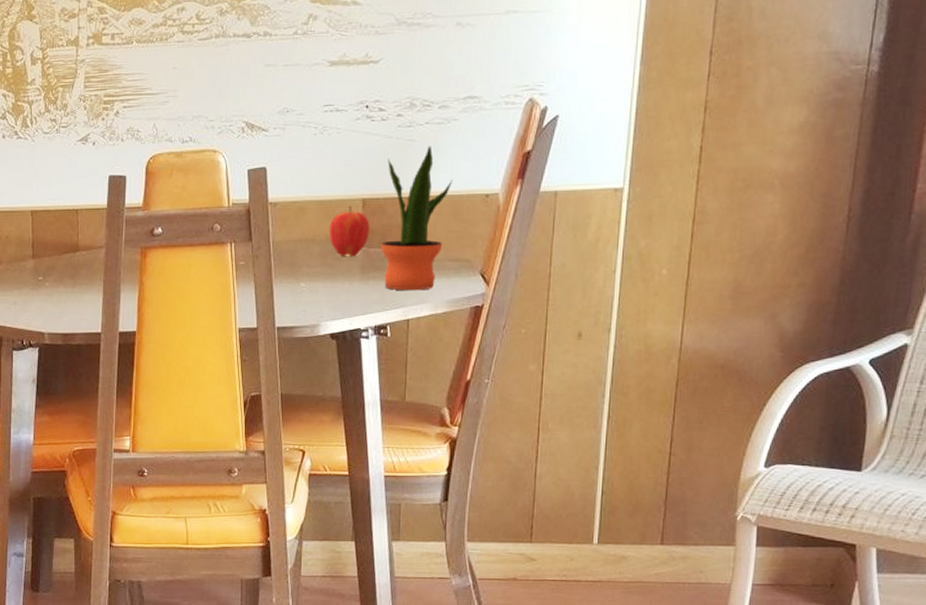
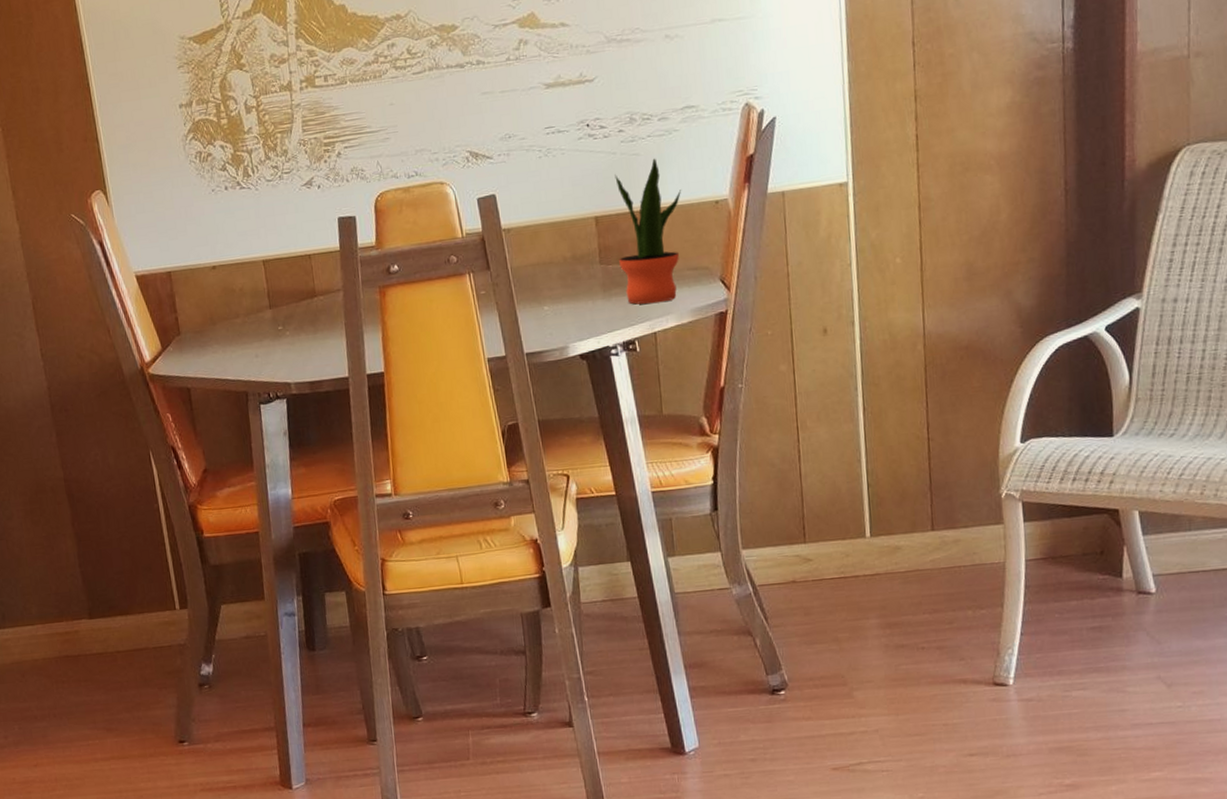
apple: present [328,206,370,257] -> none [565,225,606,276]

